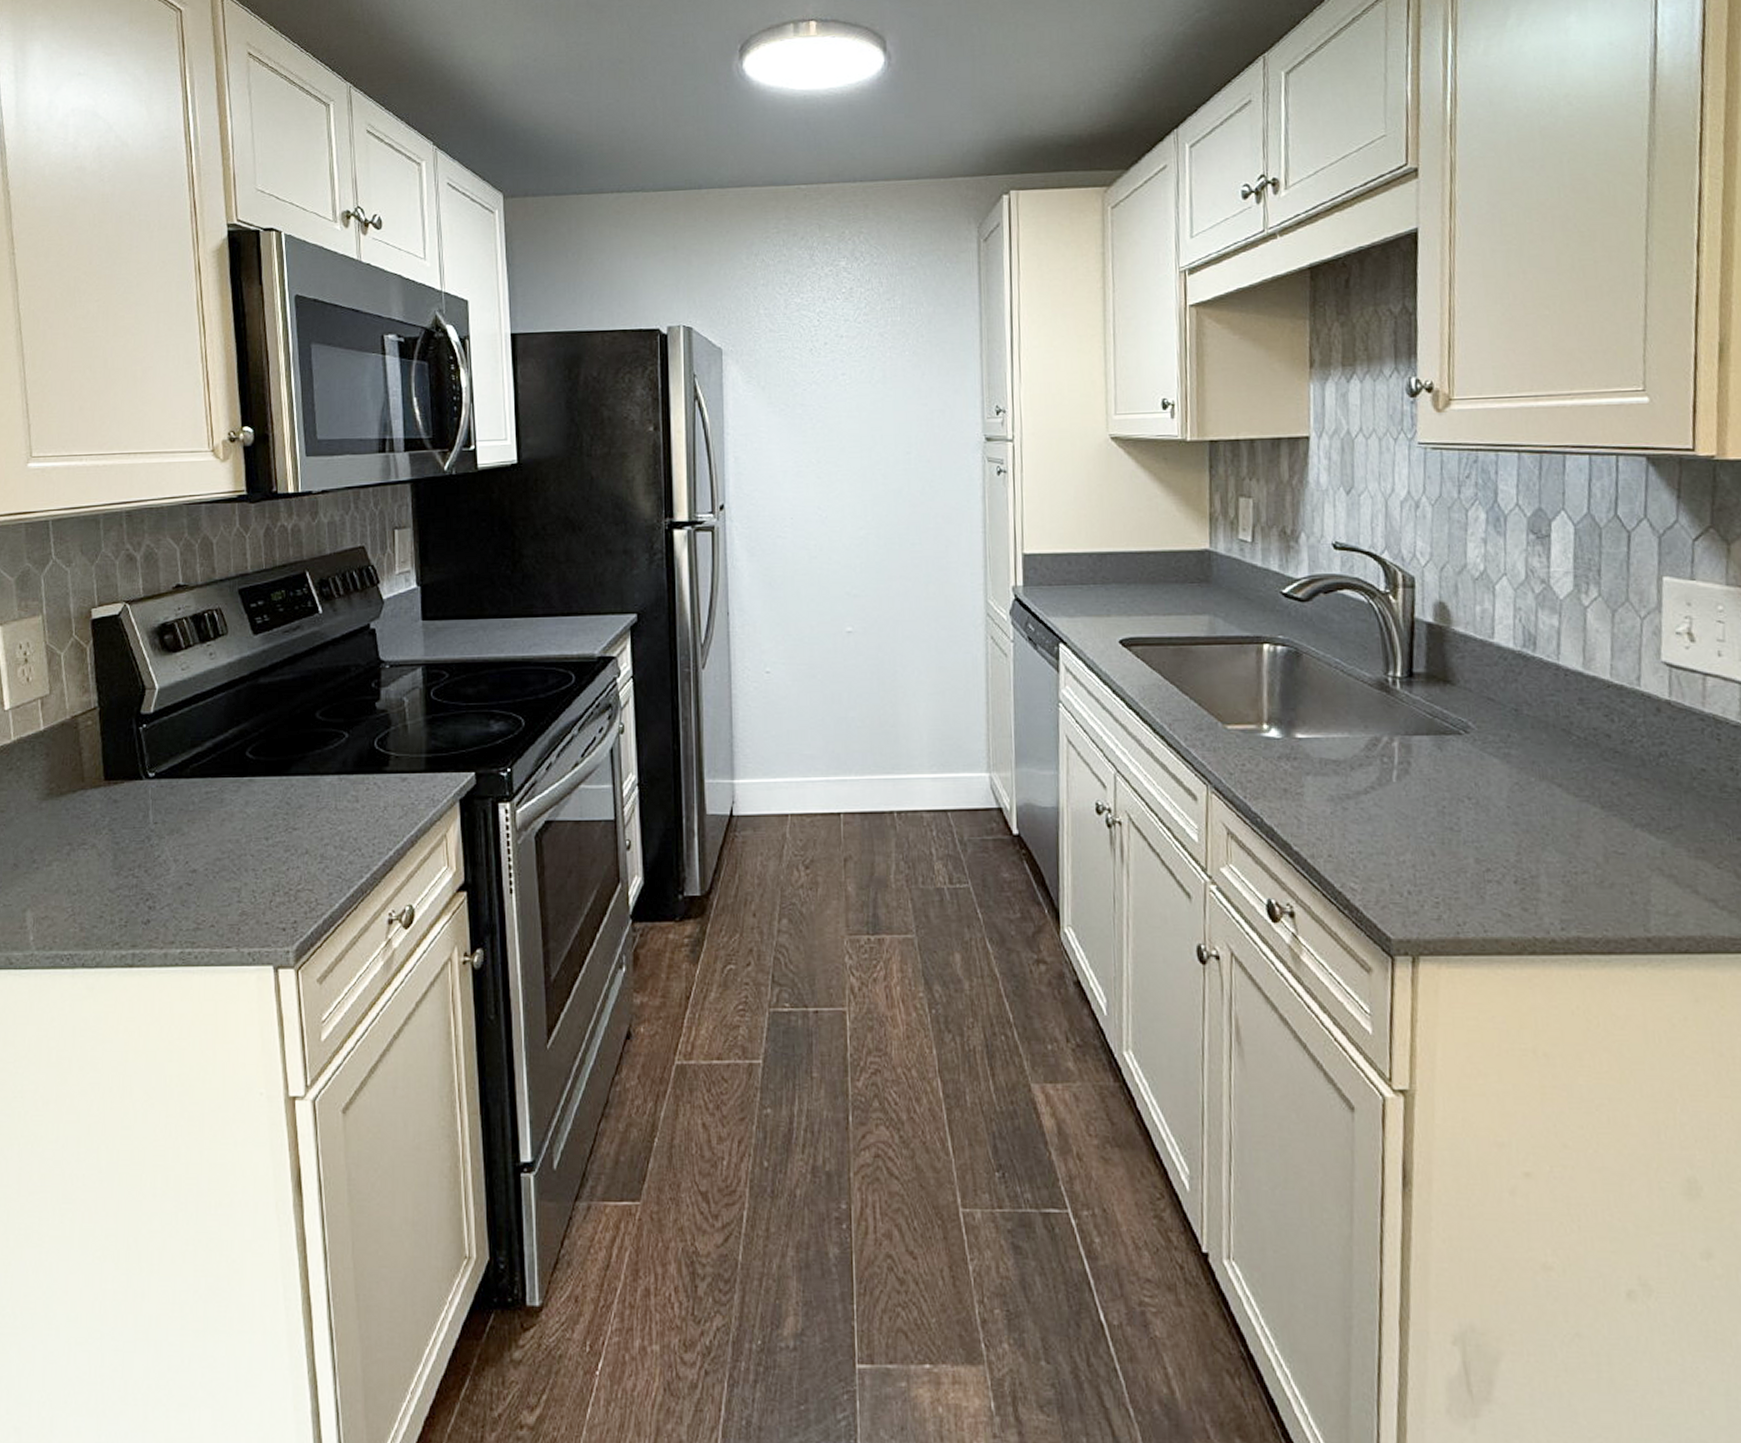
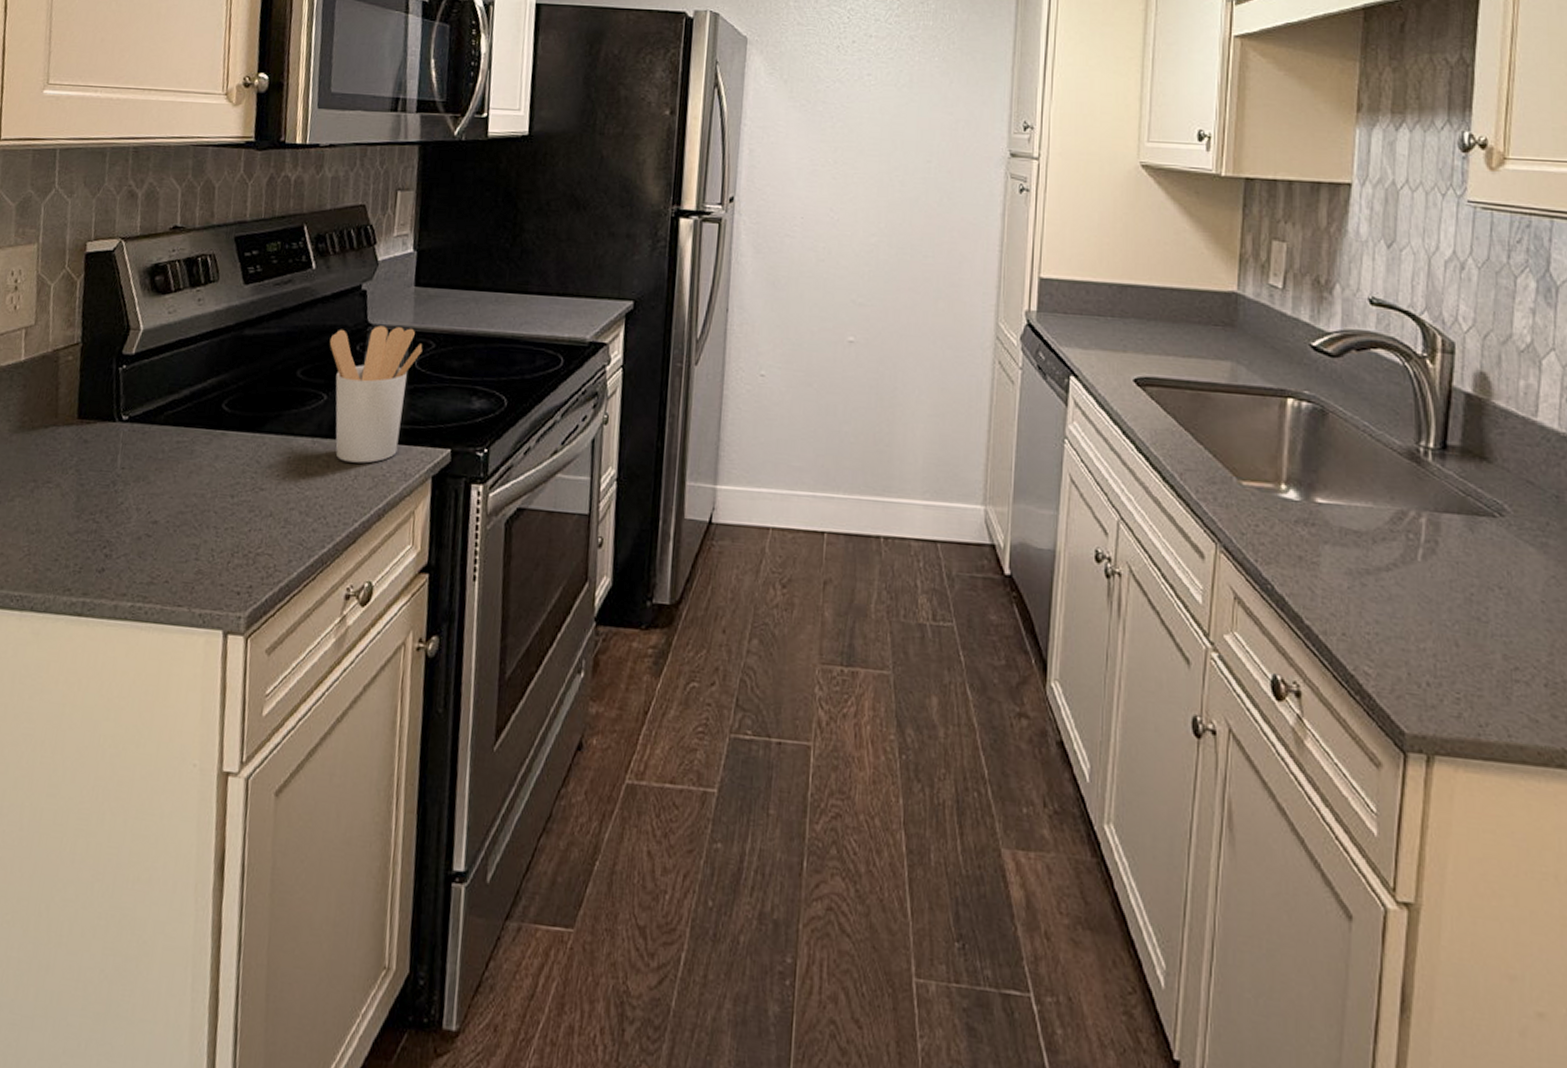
utensil holder: none [344,661,437,795] -> present [329,325,423,464]

